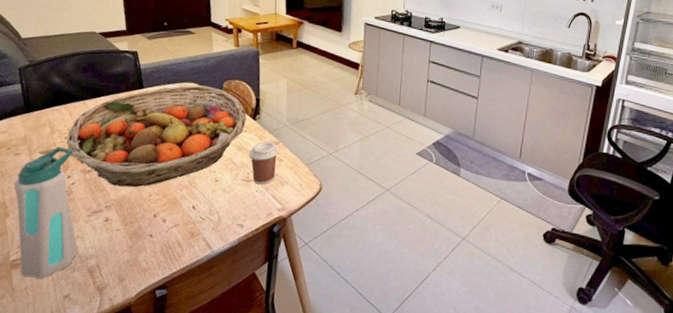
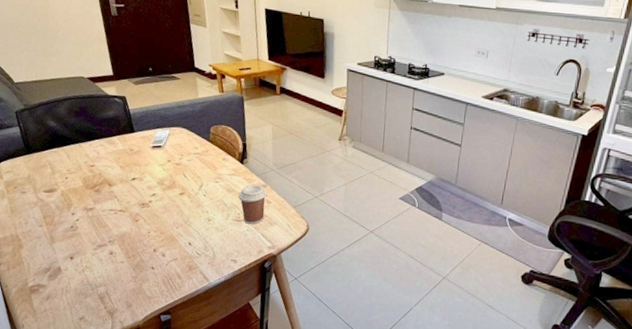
water bottle: present [14,146,78,279] -> none [24,186,88,303]
fruit basket: present [66,85,247,188] -> none [67,129,235,225]

